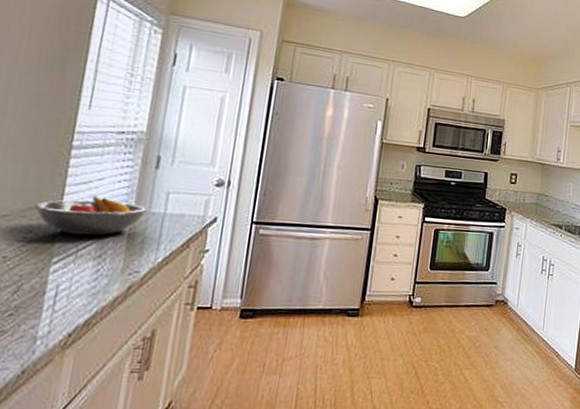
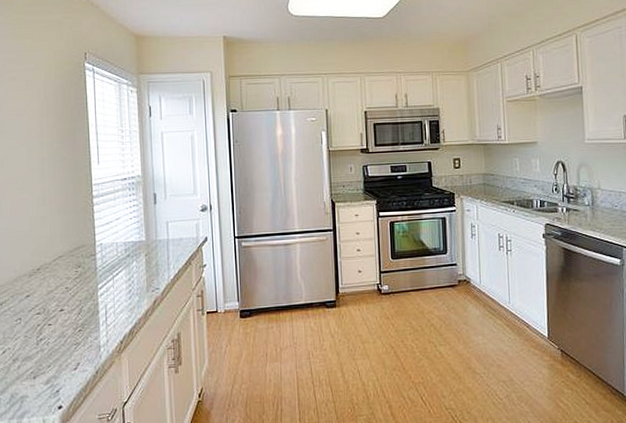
fruit bowl: present [35,195,148,236] -> none [78,232,156,265]

